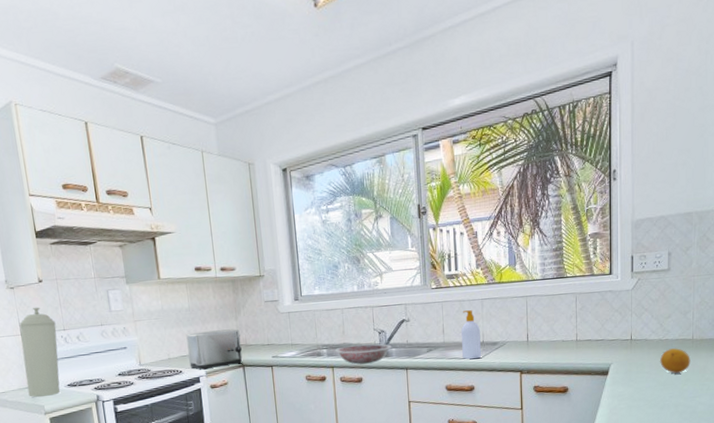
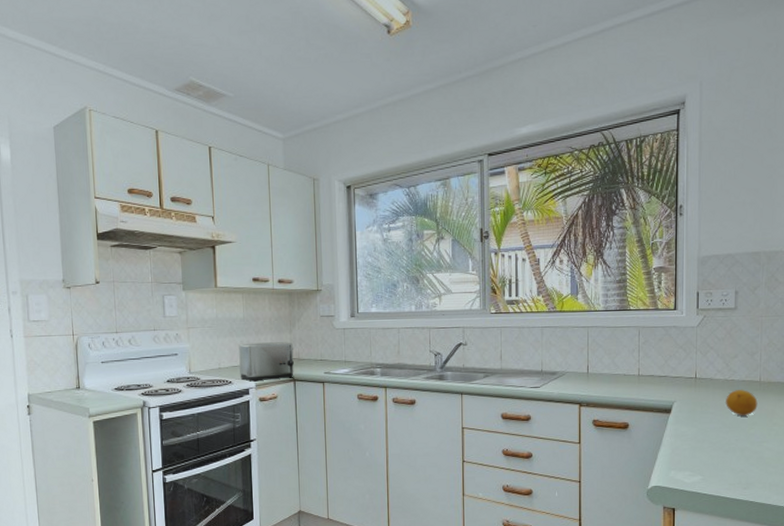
canister: present [19,307,60,398] -> none [72,308,109,400]
bowl: present [335,343,392,365] -> none [388,366,448,387]
soap bottle: present [461,310,481,360] -> none [520,338,539,388]

